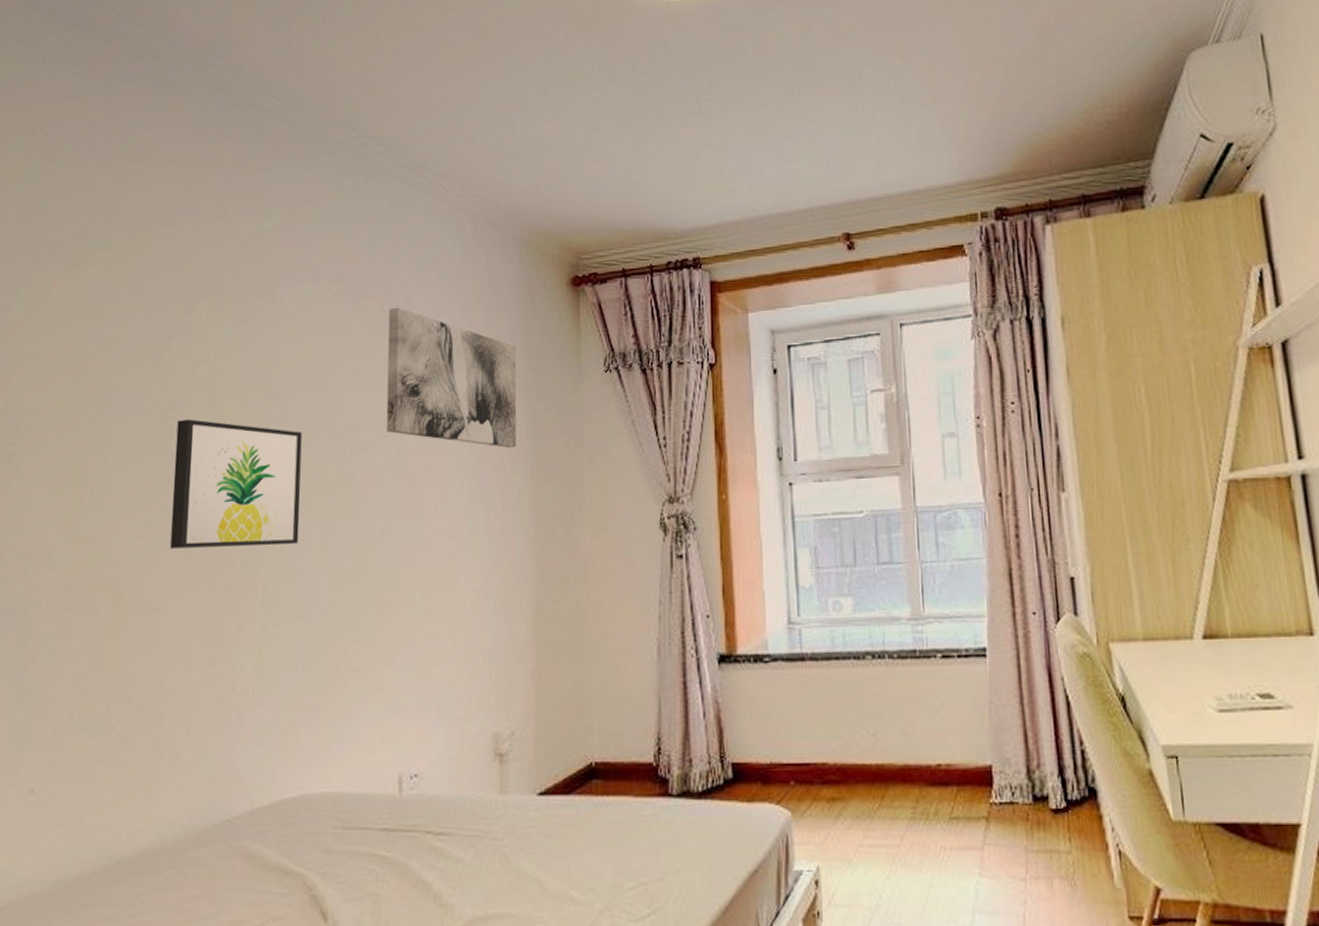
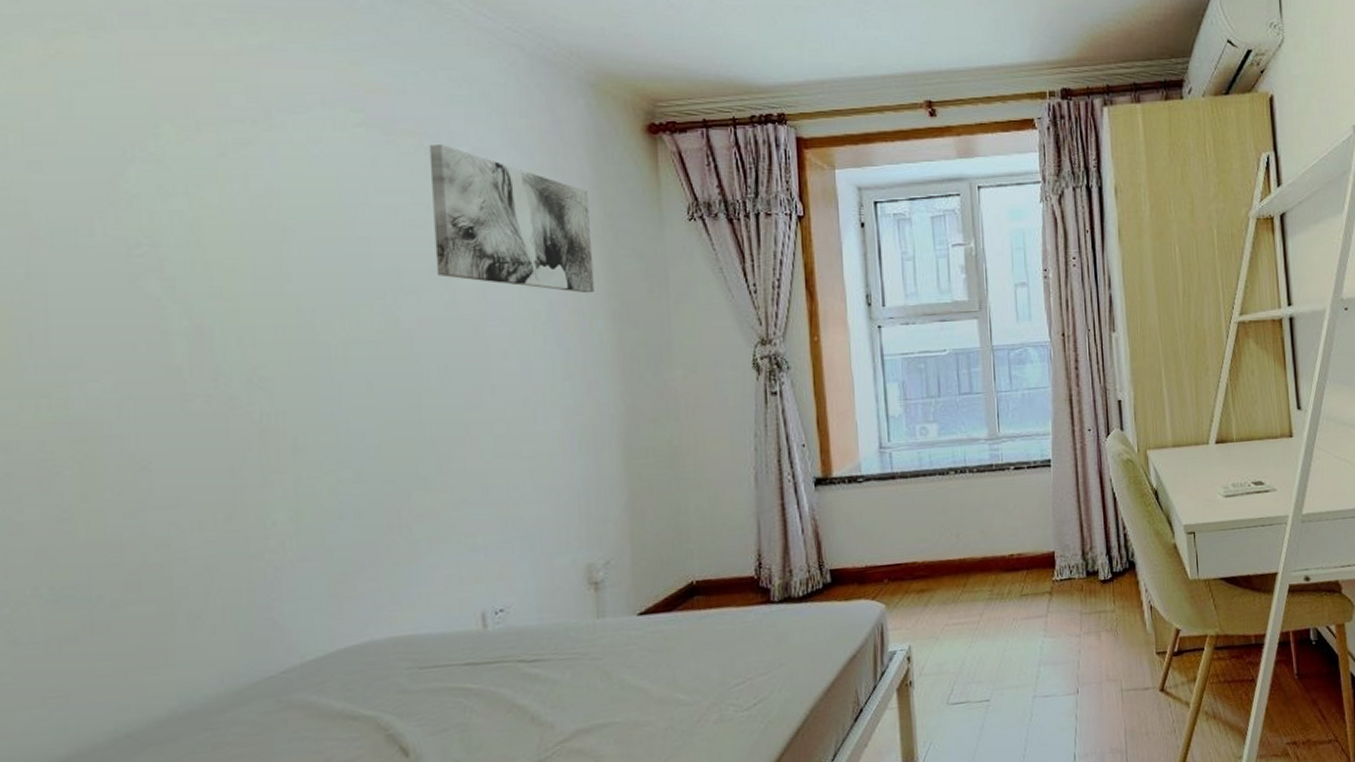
wall art: present [170,419,302,549] -> none [149,258,335,402]

